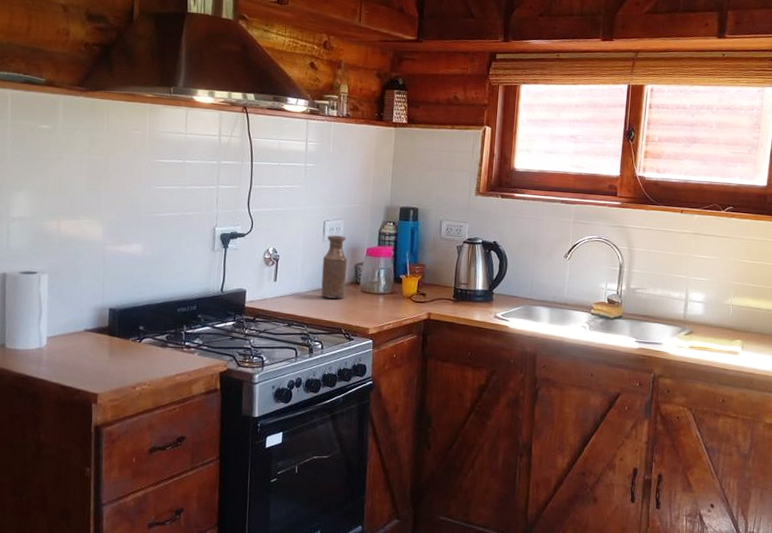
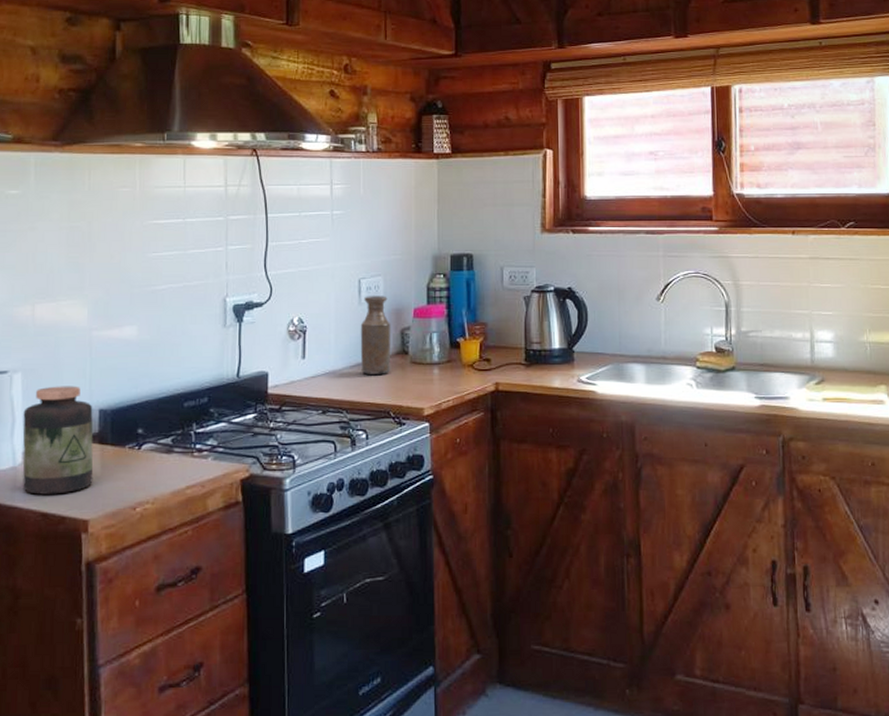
jar: none [46,287,105,372] -> present [22,386,94,495]

